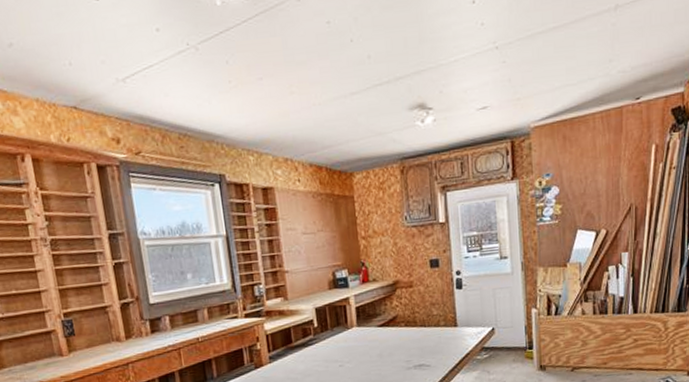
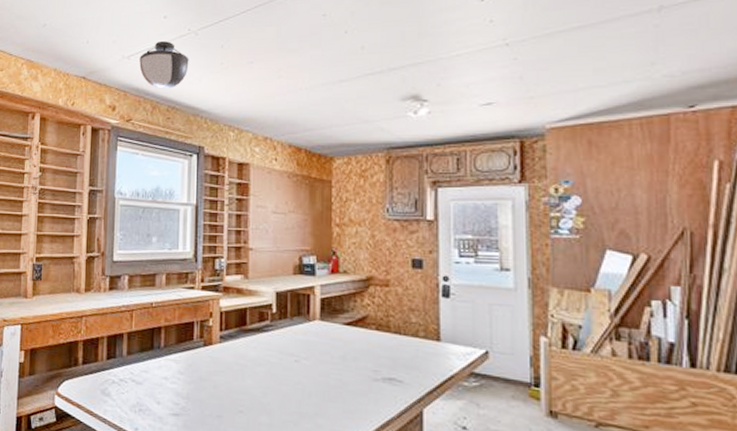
light fixture: none [136,58,194,115] -> present [139,41,189,89]

